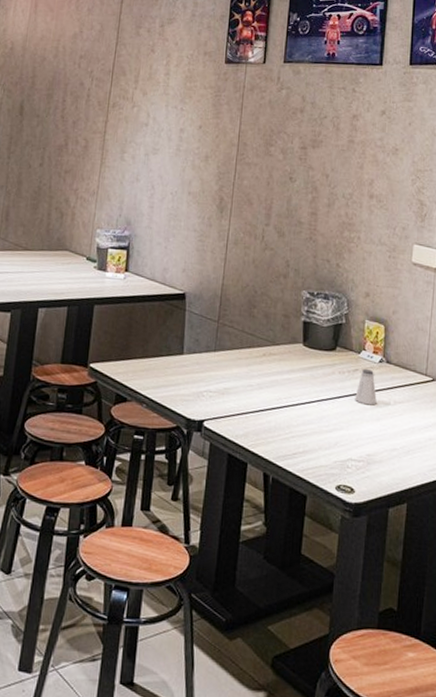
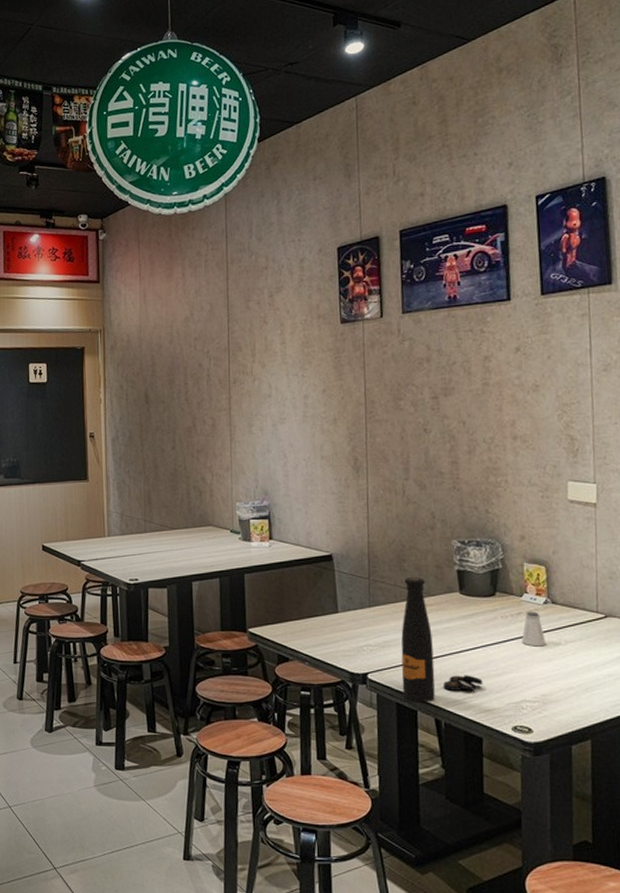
beer bottle: none [235,324,314,455] -> present [401,577,483,702]

